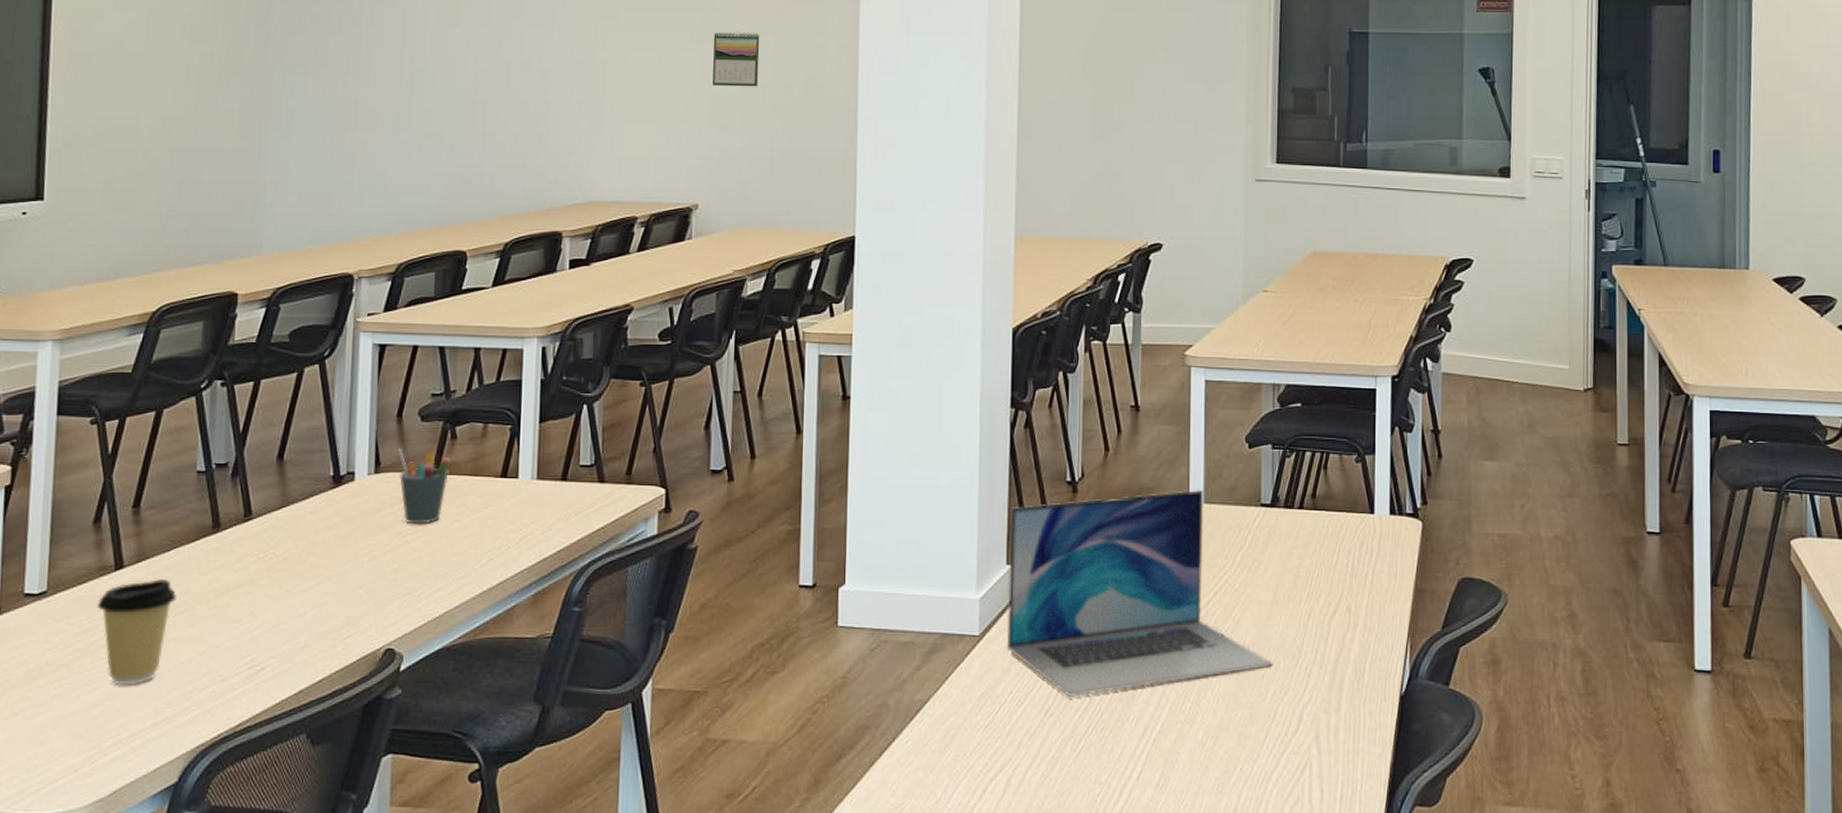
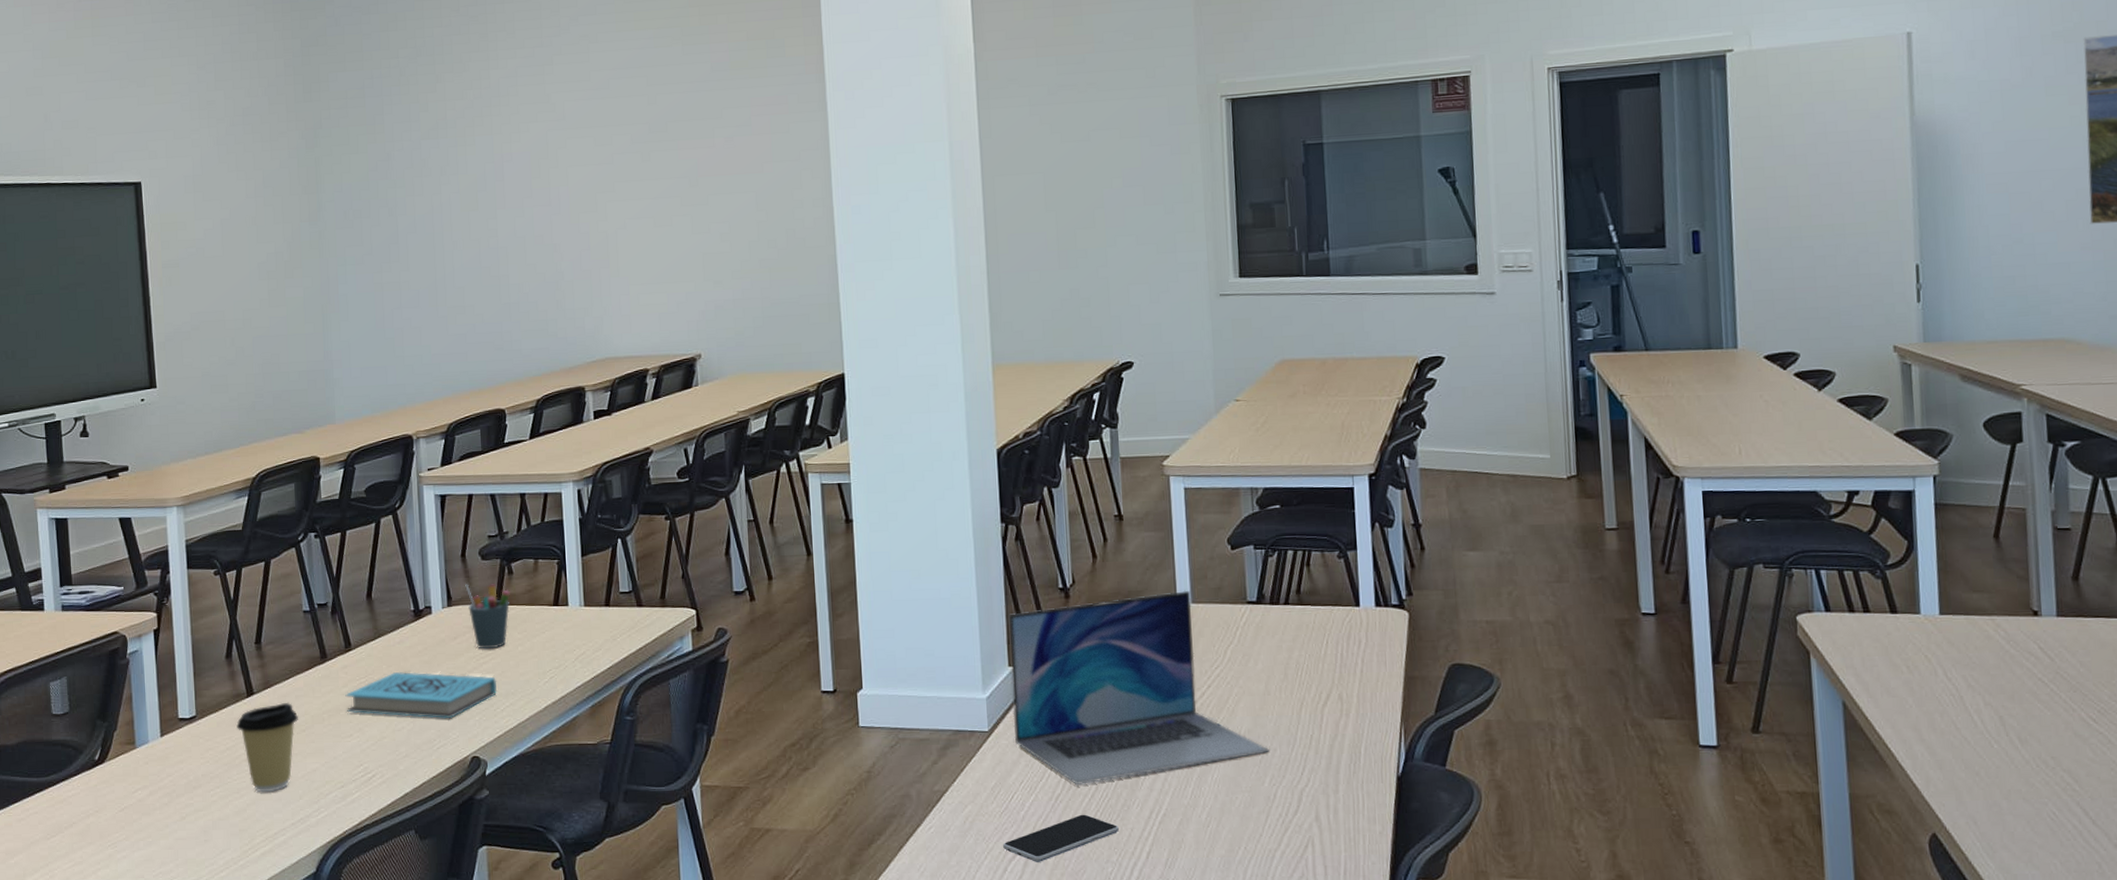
book: none [238,546,425,603] -> present [345,671,498,718]
calendar: present [712,31,760,87] -> none [700,193,745,246]
smartphone: none [985,729,1110,782] -> present [1003,814,1119,862]

